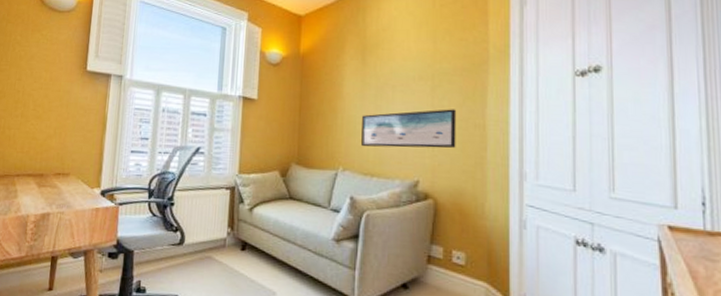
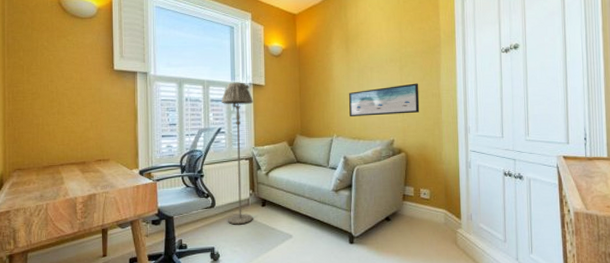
floor lamp: none [198,93,242,271] -> present [221,82,253,225]

